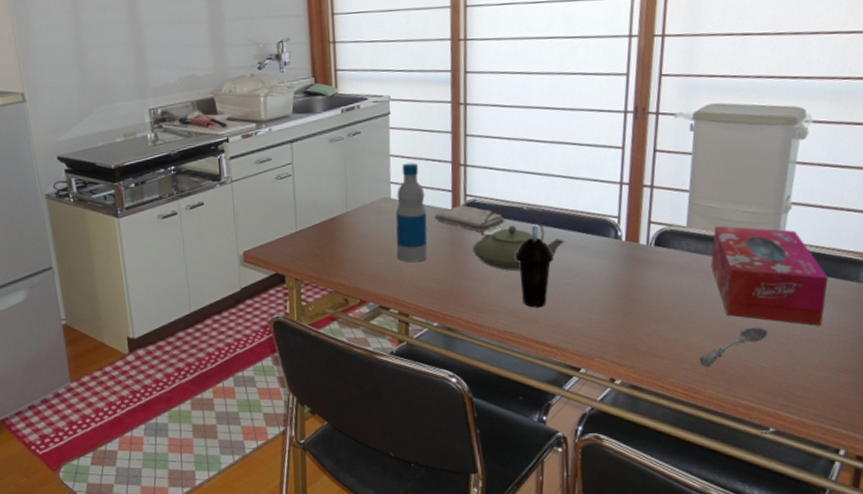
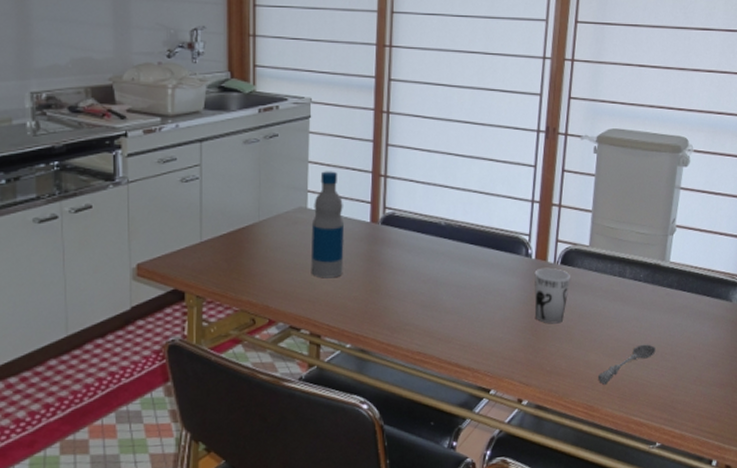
washcloth: present [434,205,505,233] -> none [352,218,423,247]
teapot: present [473,205,565,271] -> none [390,220,480,288]
cup: present [516,224,553,308] -> none [432,240,468,327]
cup: none [625,249,667,306] -> present [534,267,571,324]
tissue box: present [711,225,828,326] -> none [609,246,705,342]

